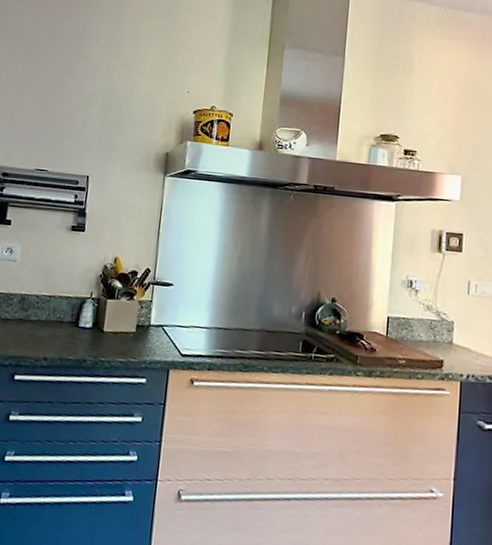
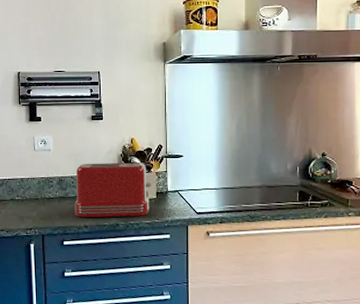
toaster: none [33,281,133,353] -> present [74,162,152,218]

